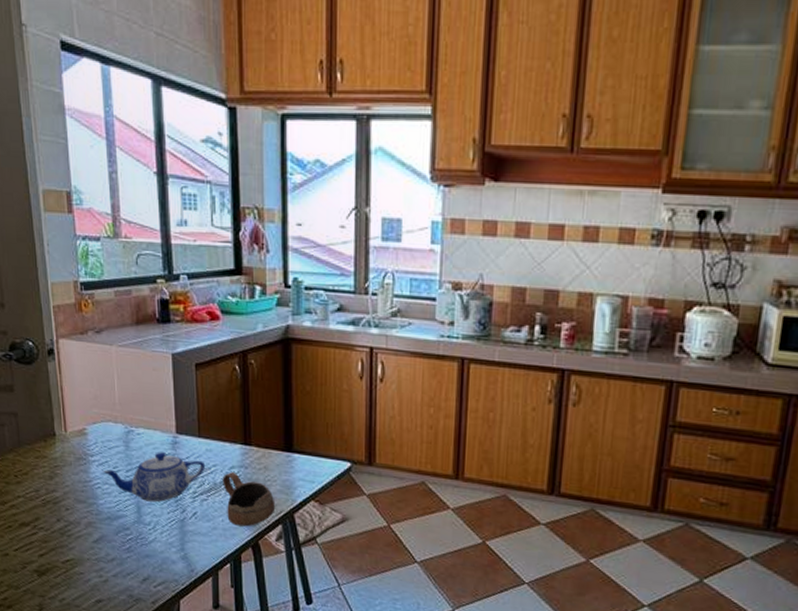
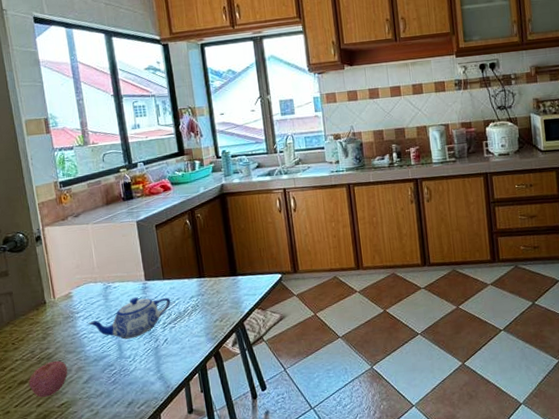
fruit: none [31,507,76,548] -> present [28,360,68,398]
cup: present [222,472,276,527] -> none [185,301,229,342]

